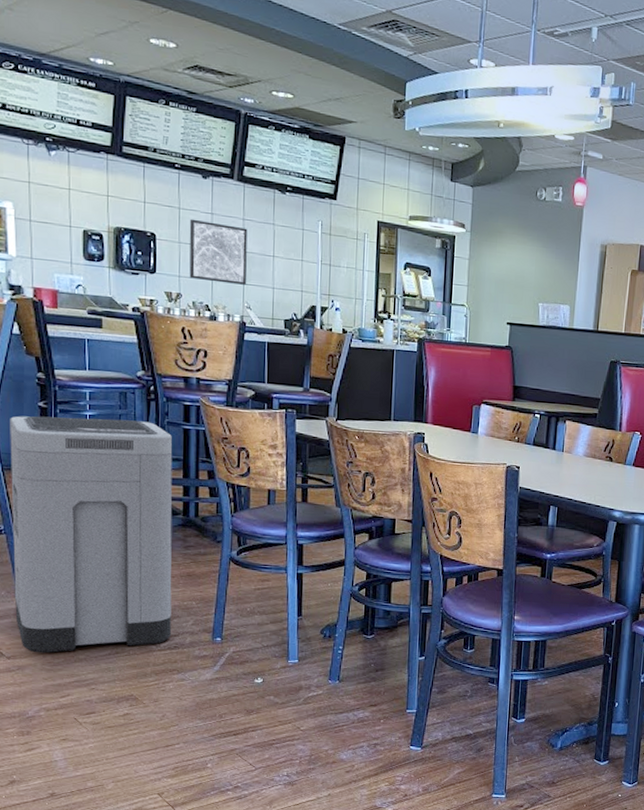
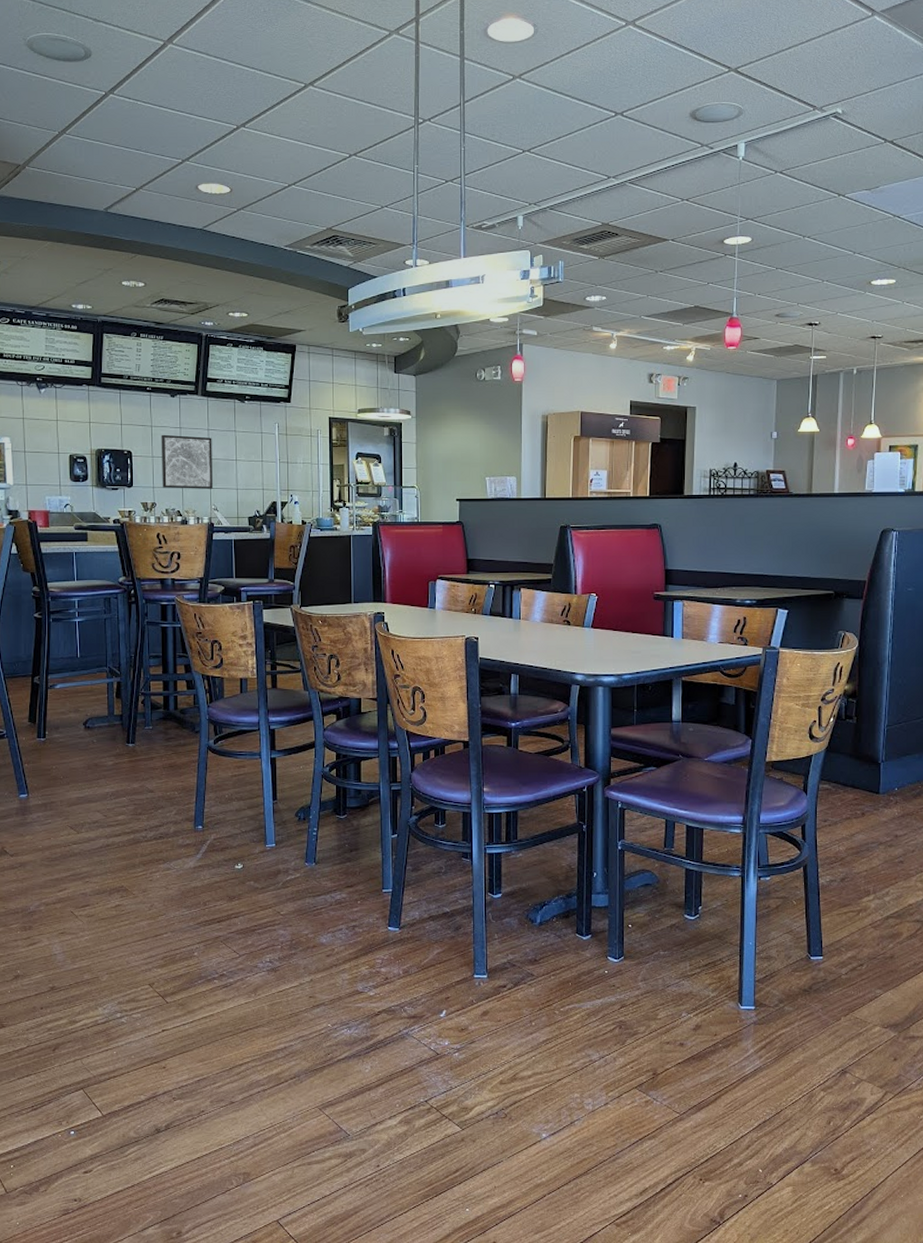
trash can: present [10,416,173,654] -> none [10,623,157,850]

